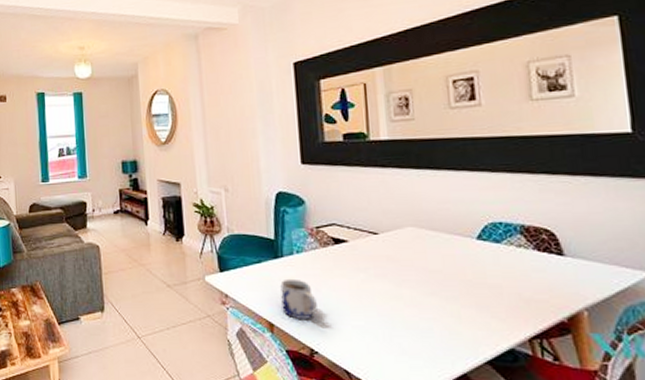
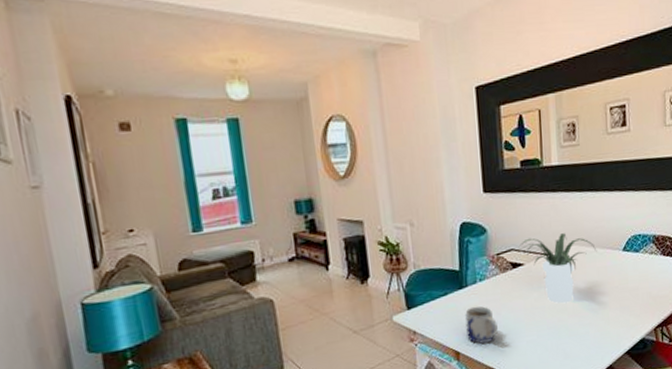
potted plant: none [342,212,441,291] -> present [519,233,597,304]

